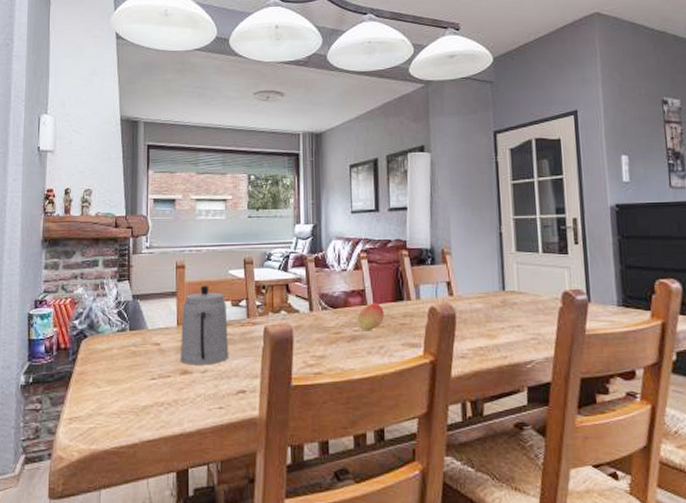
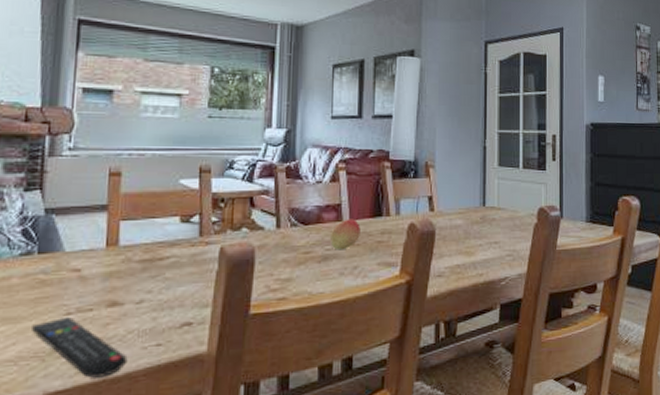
remote control: none [128,381,198,432] -> present [32,316,128,378]
teapot: present [179,286,229,365] -> none [107,198,175,295]

